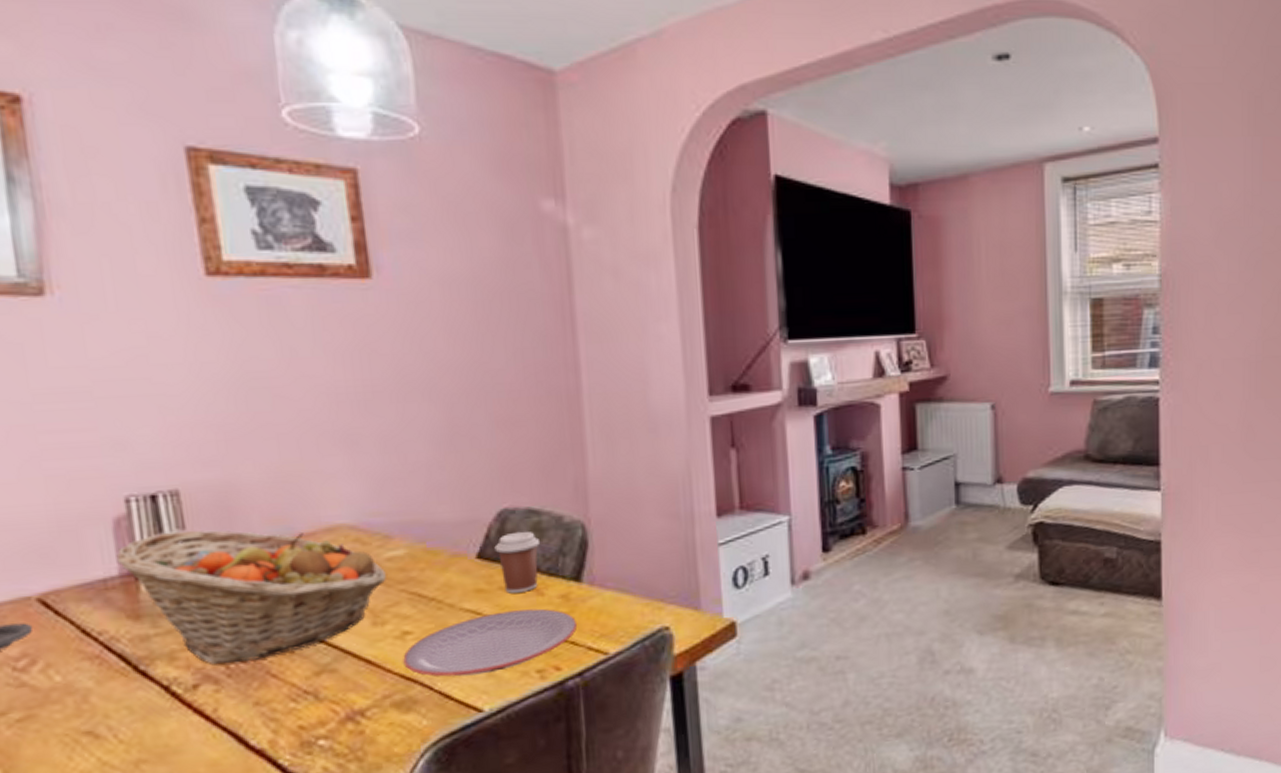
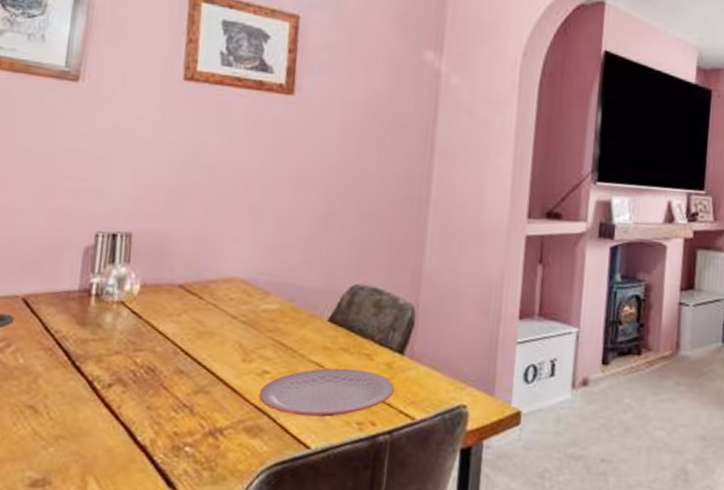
fruit basket: present [116,530,386,665] -> none [79,263,260,373]
coffee cup: present [494,531,541,593] -> none [343,305,378,355]

